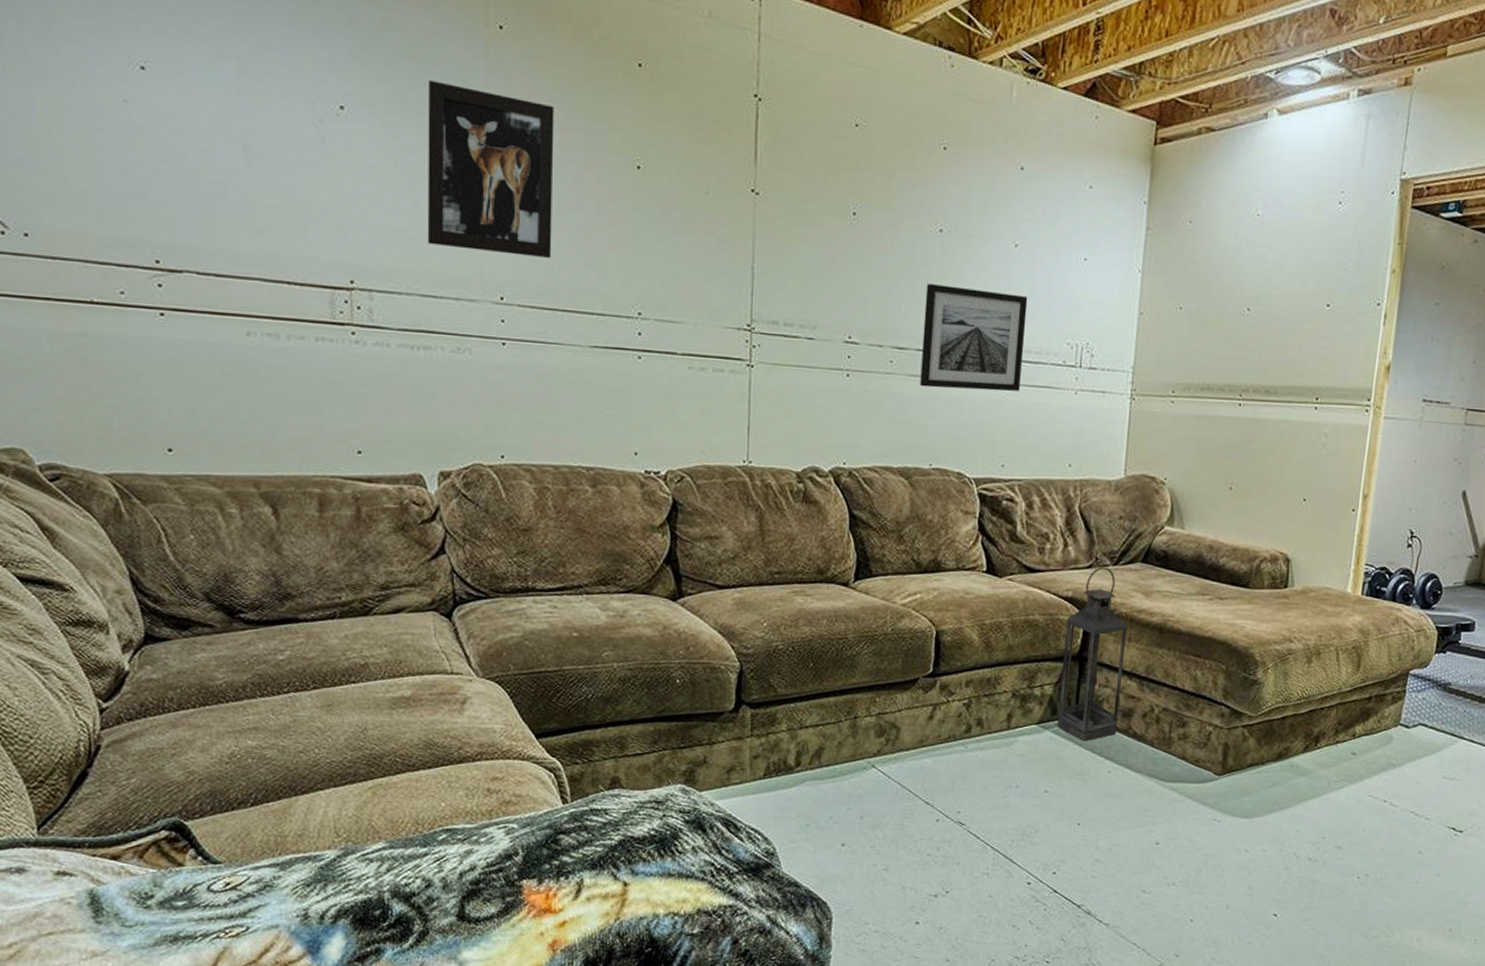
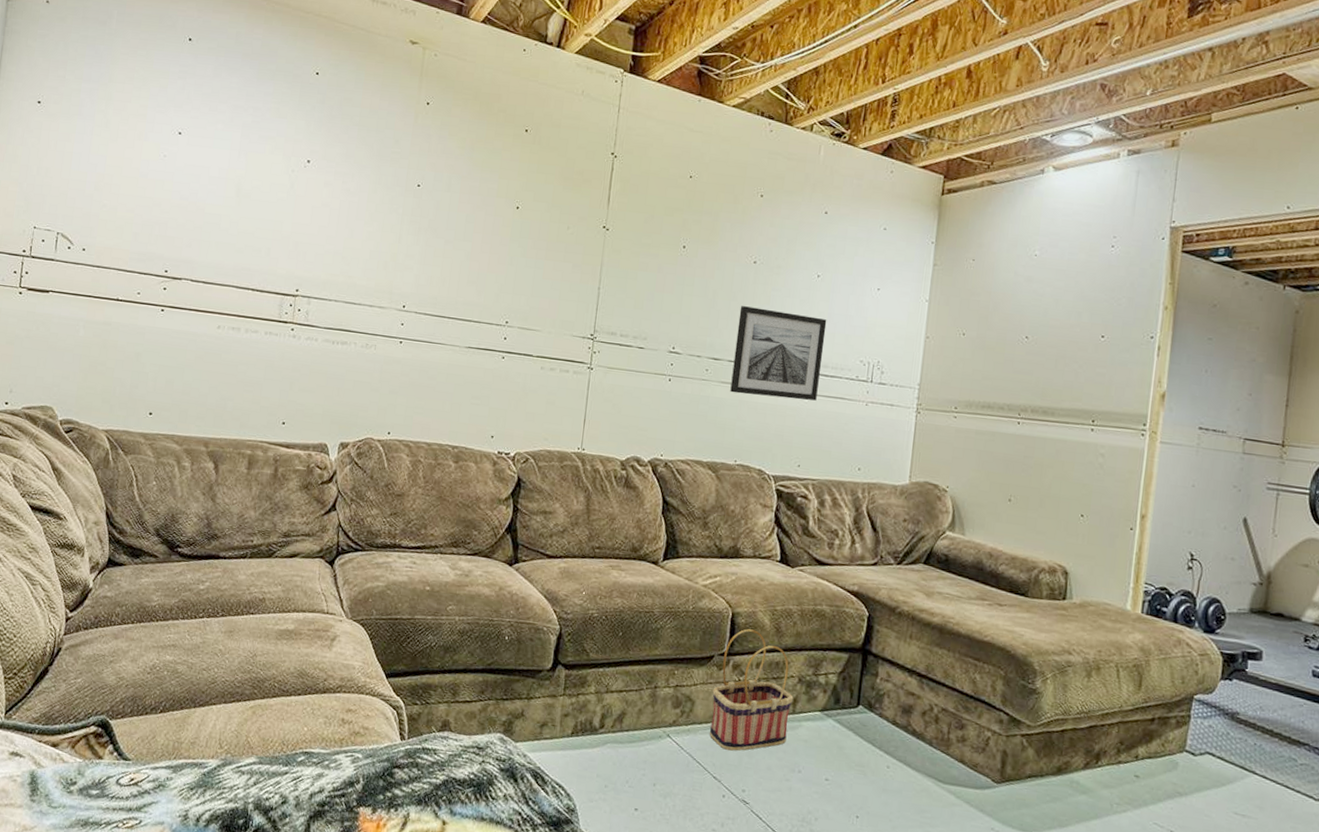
wall art: present [427,80,555,259] -> none [355,142,460,277]
basket: none [918,646,1008,774] -> present [709,629,794,751]
lantern: present [1057,567,1127,742] -> none [839,565,908,734]

